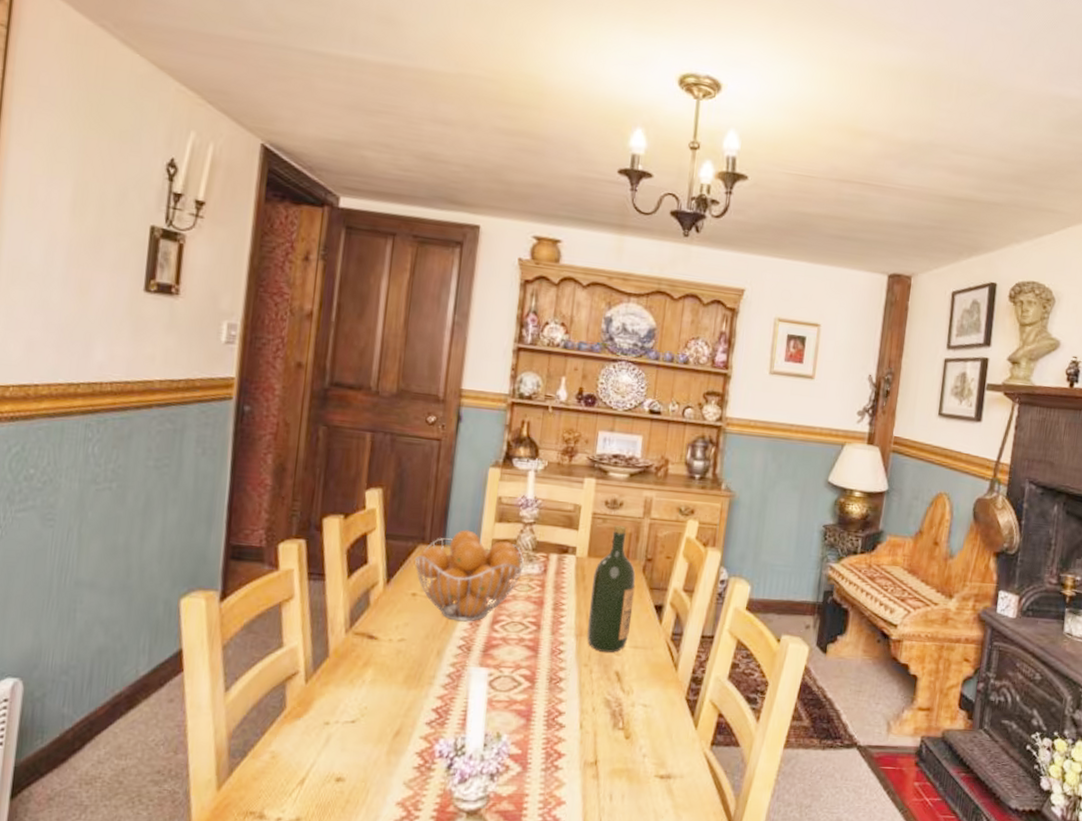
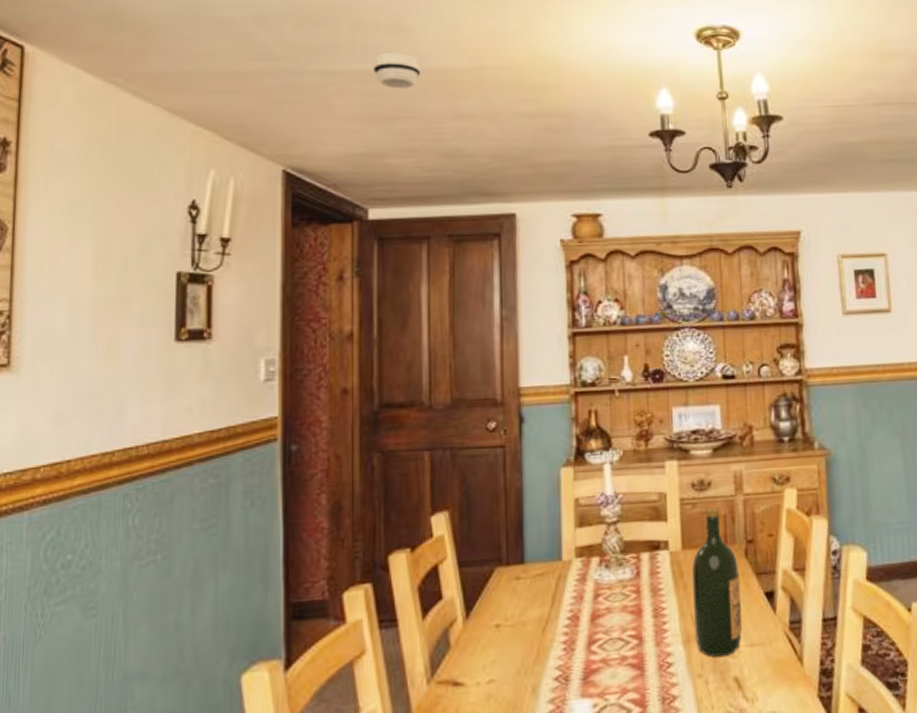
smoke detector: none [359,42,408,84] -> present [373,51,422,89]
fruit basket: present [414,529,525,622] -> none [493,541,615,649]

